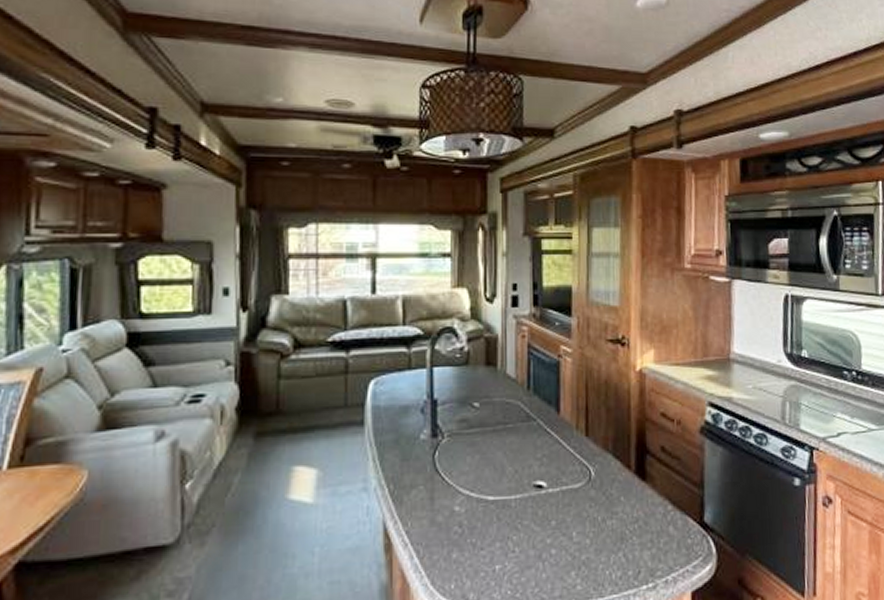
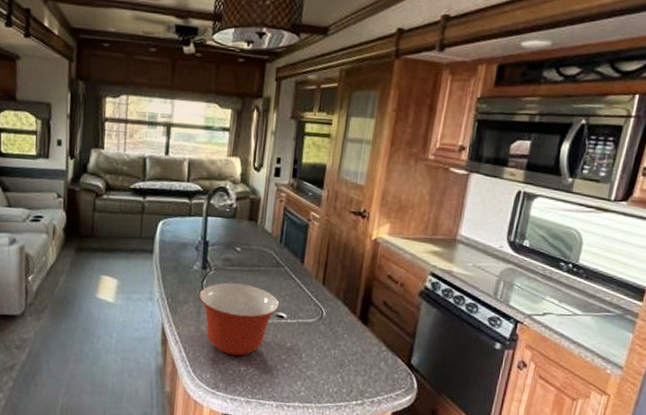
mixing bowl: none [431,450,536,551] -> present [199,282,280,356]

